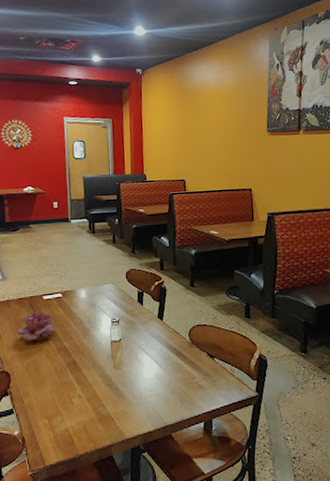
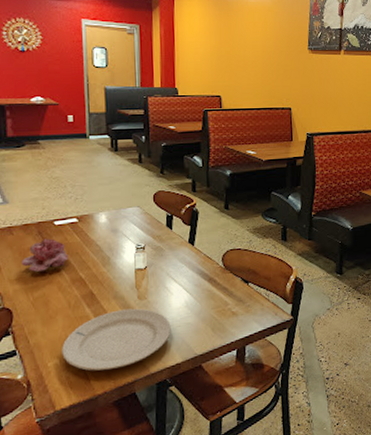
plate: none [50,377,144,433] -> present [62,308,171,371]

